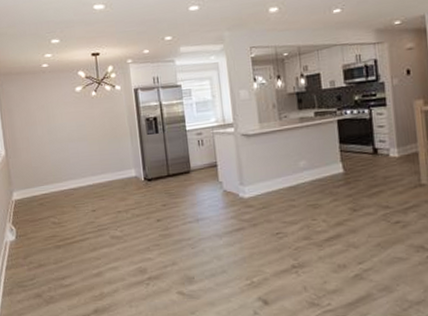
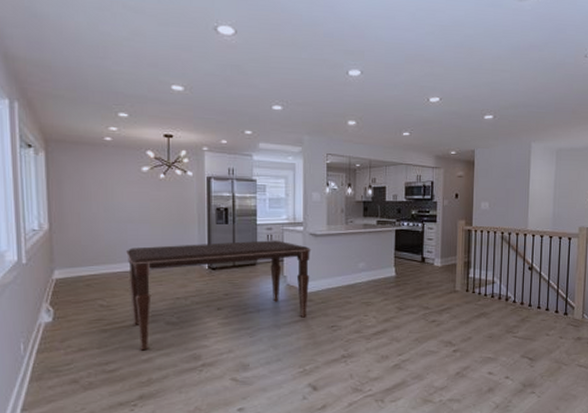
dining table: none [69,145,249,265] -> present [125,240,312,351]

